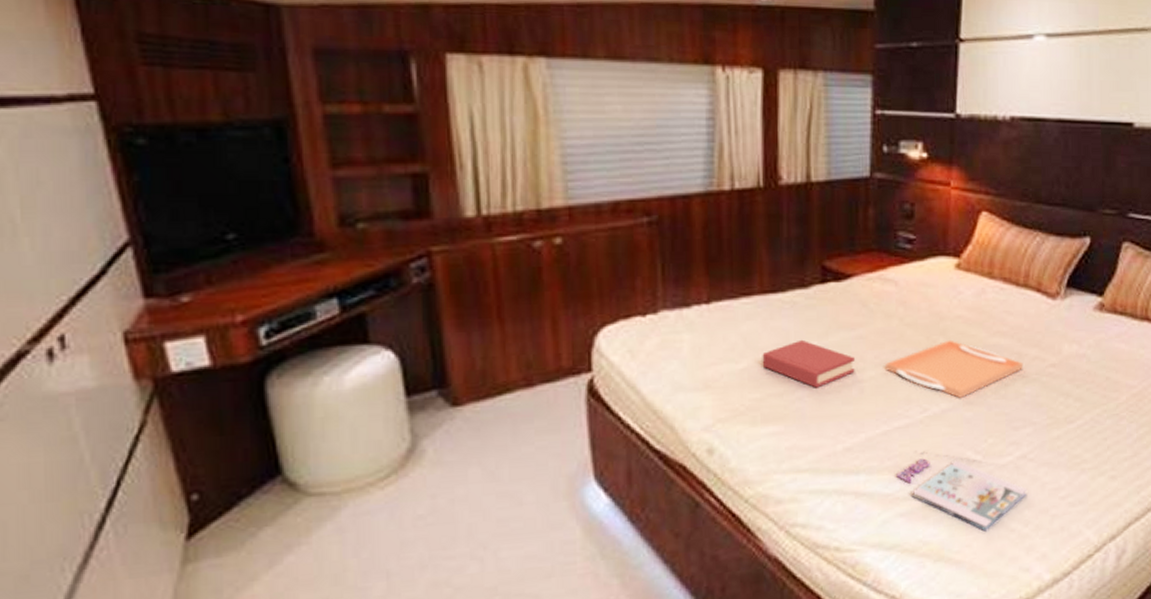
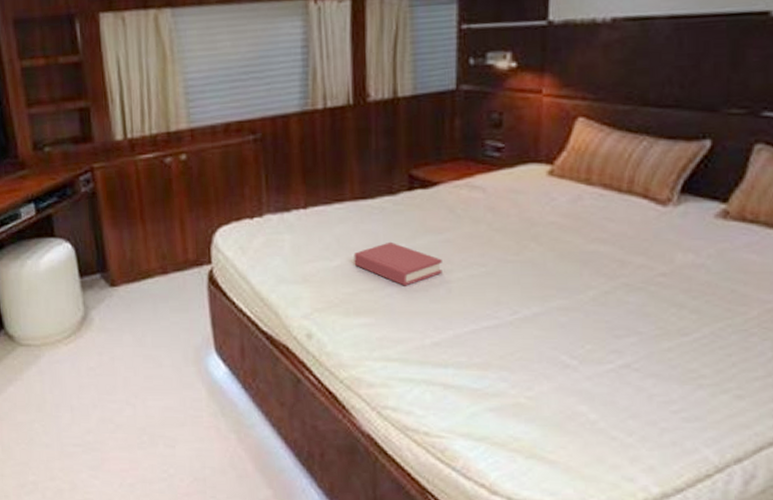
serving tray: present [886,340,1024,398] -> none [473,245,627,303]
magazine: present [896,458,1028,532] -> none [485,358,632,436]

